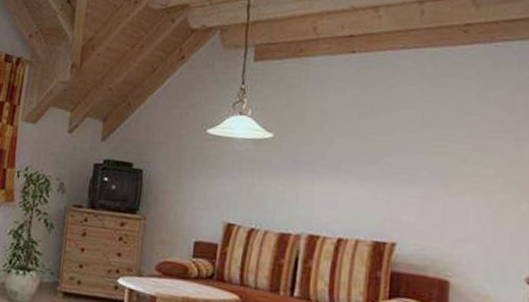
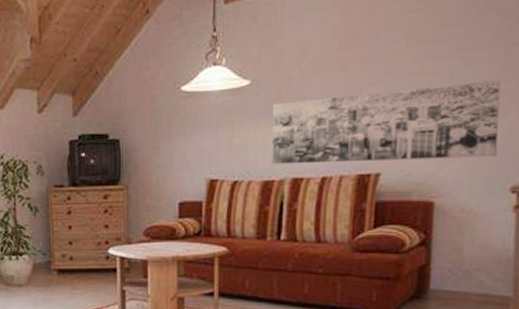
wall art: none [289,159,512,245] -> present [272,80,501,165]

